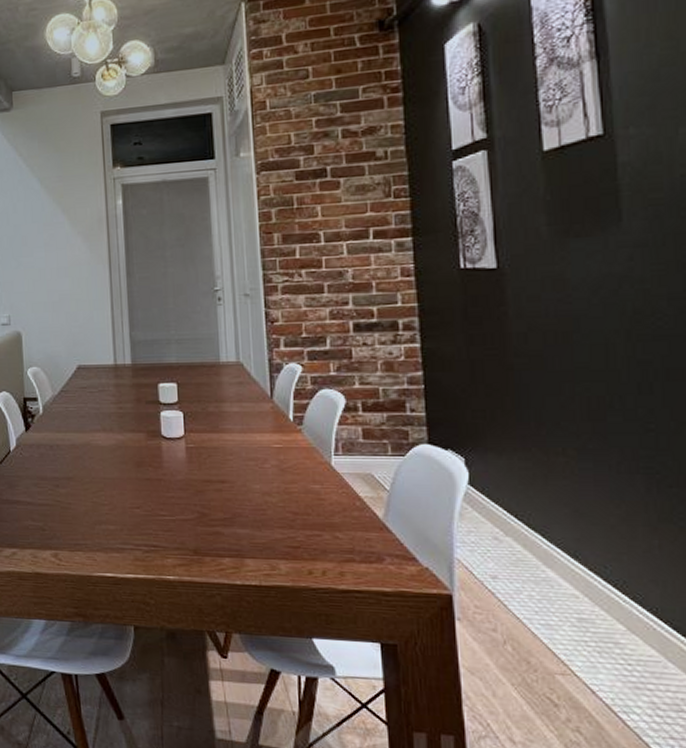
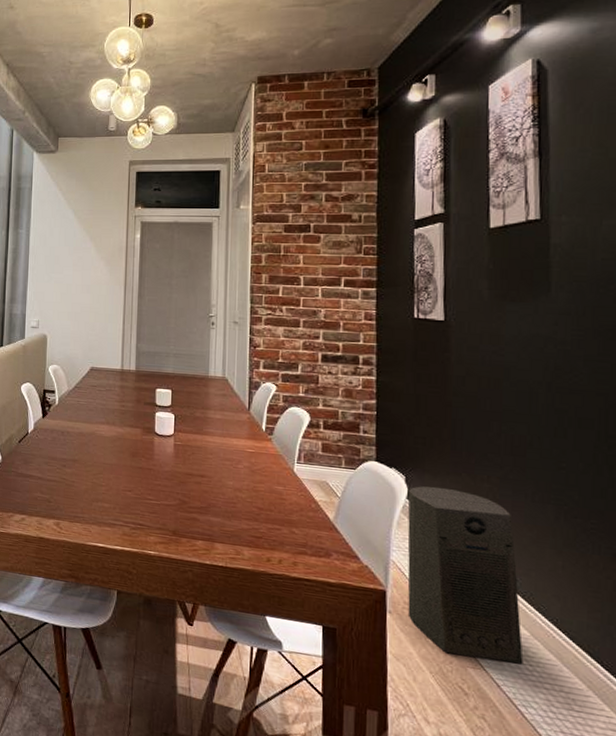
air purifier: none [469,467,621,665] -> present [407,486,523,665]

